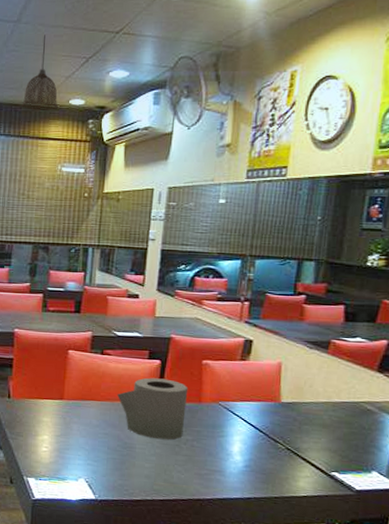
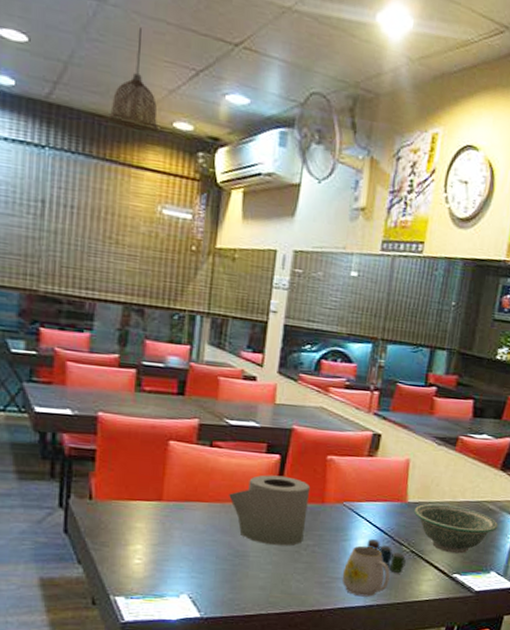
mug: none [219,441,266,490] -> present [342,545,390,597]
cup: none [242,436,282,468] -> present [366,539,406,573]
bowl: none [287,404,378,453] -> present [413,503,499,554]

